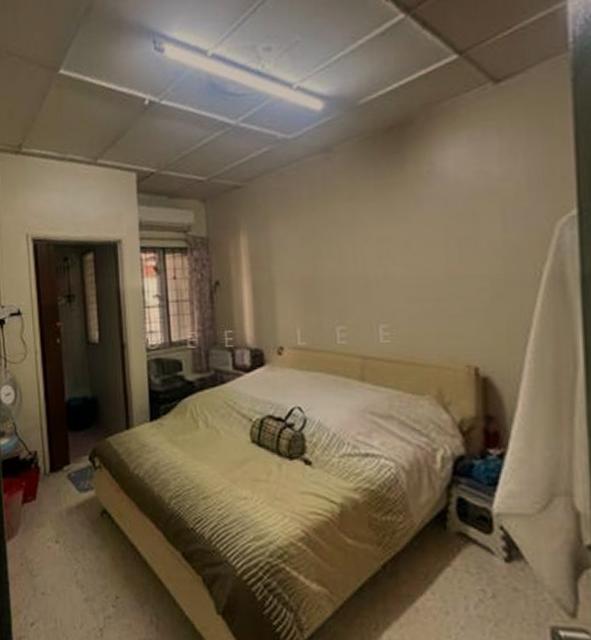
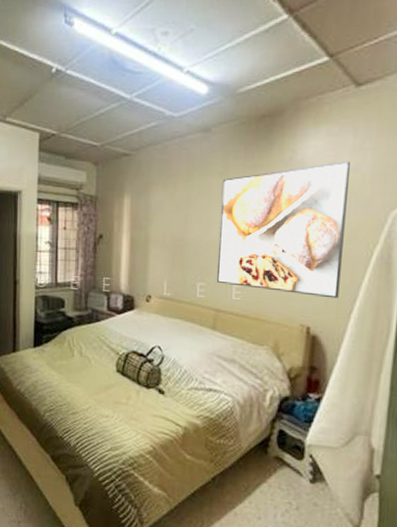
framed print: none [352,167,508,331] -> present [216,160,350,299]

